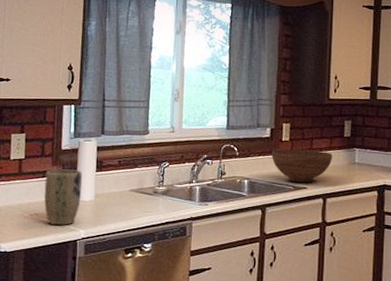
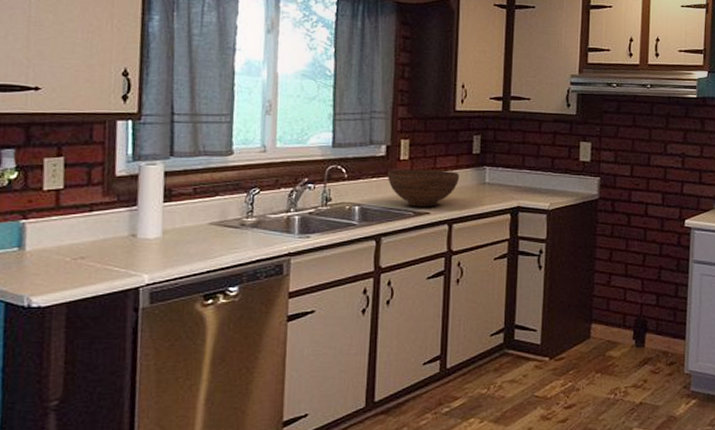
plant pot: present [44,169,83,225] -> none [92,200,146,270]

